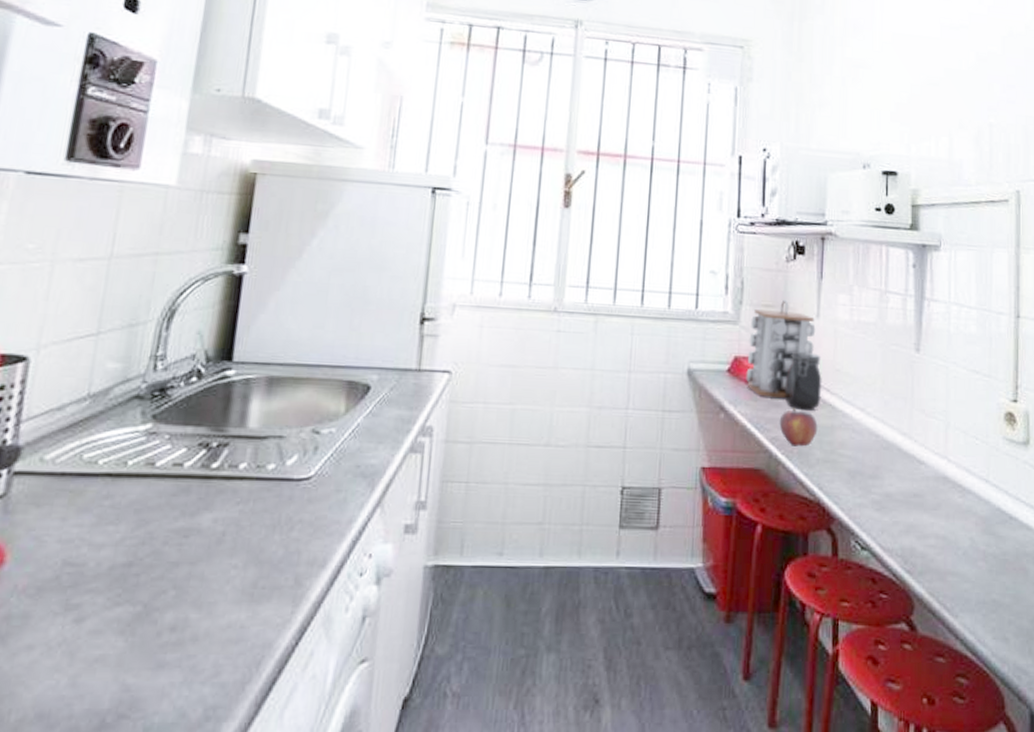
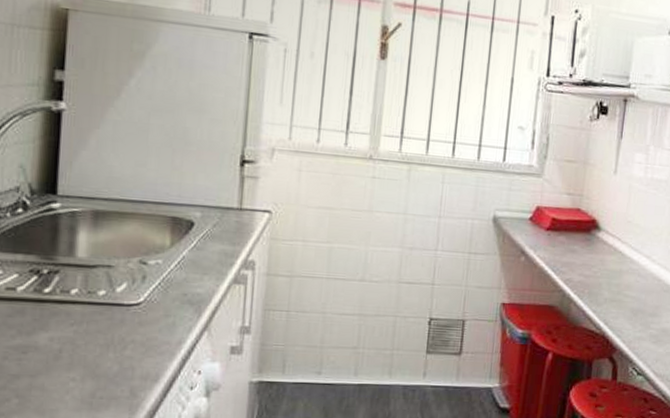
spice rack: present [746,299,816,399] -> none [546,155,613,246]
fruit: present [779,408,818,447] -> none [573,254,608,288]
jar: present [784,351,822,410] -> none [580,203,616,257]

